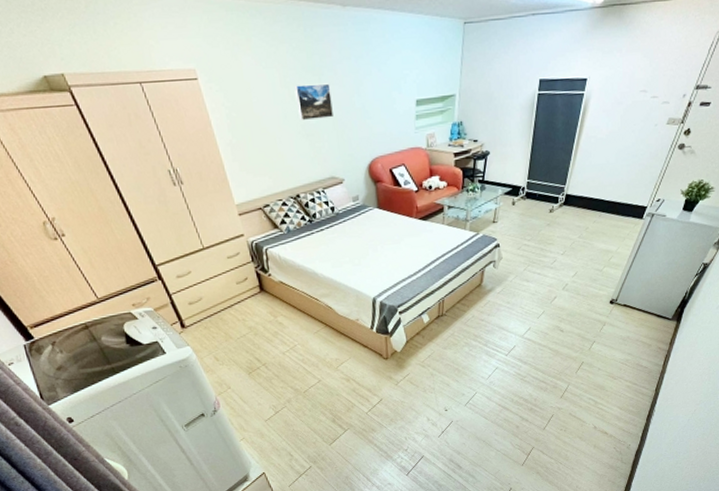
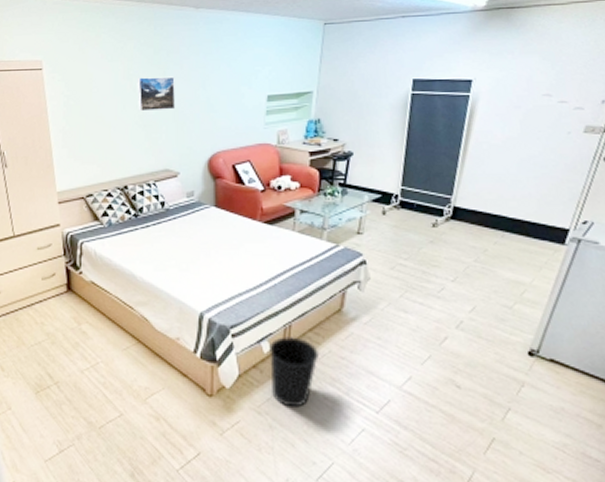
wastebasket: none [428,308,466,360] -> present [269,337,320,408]

